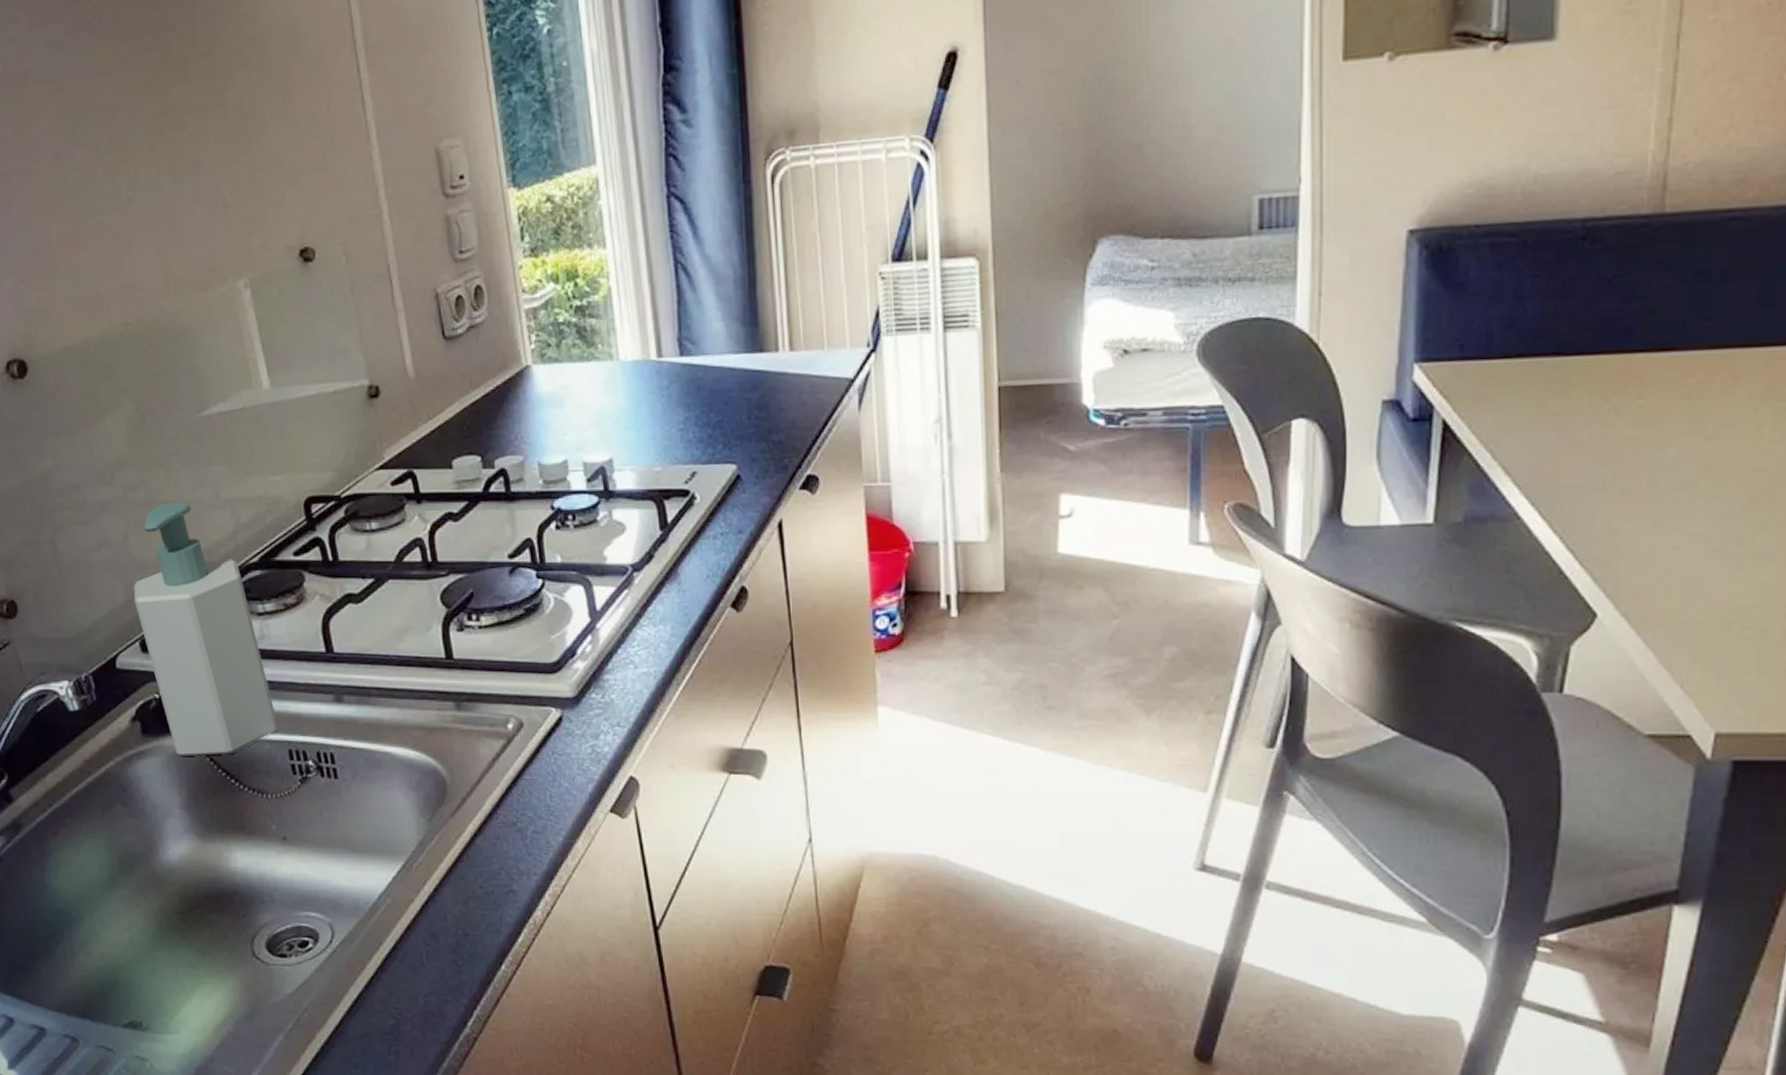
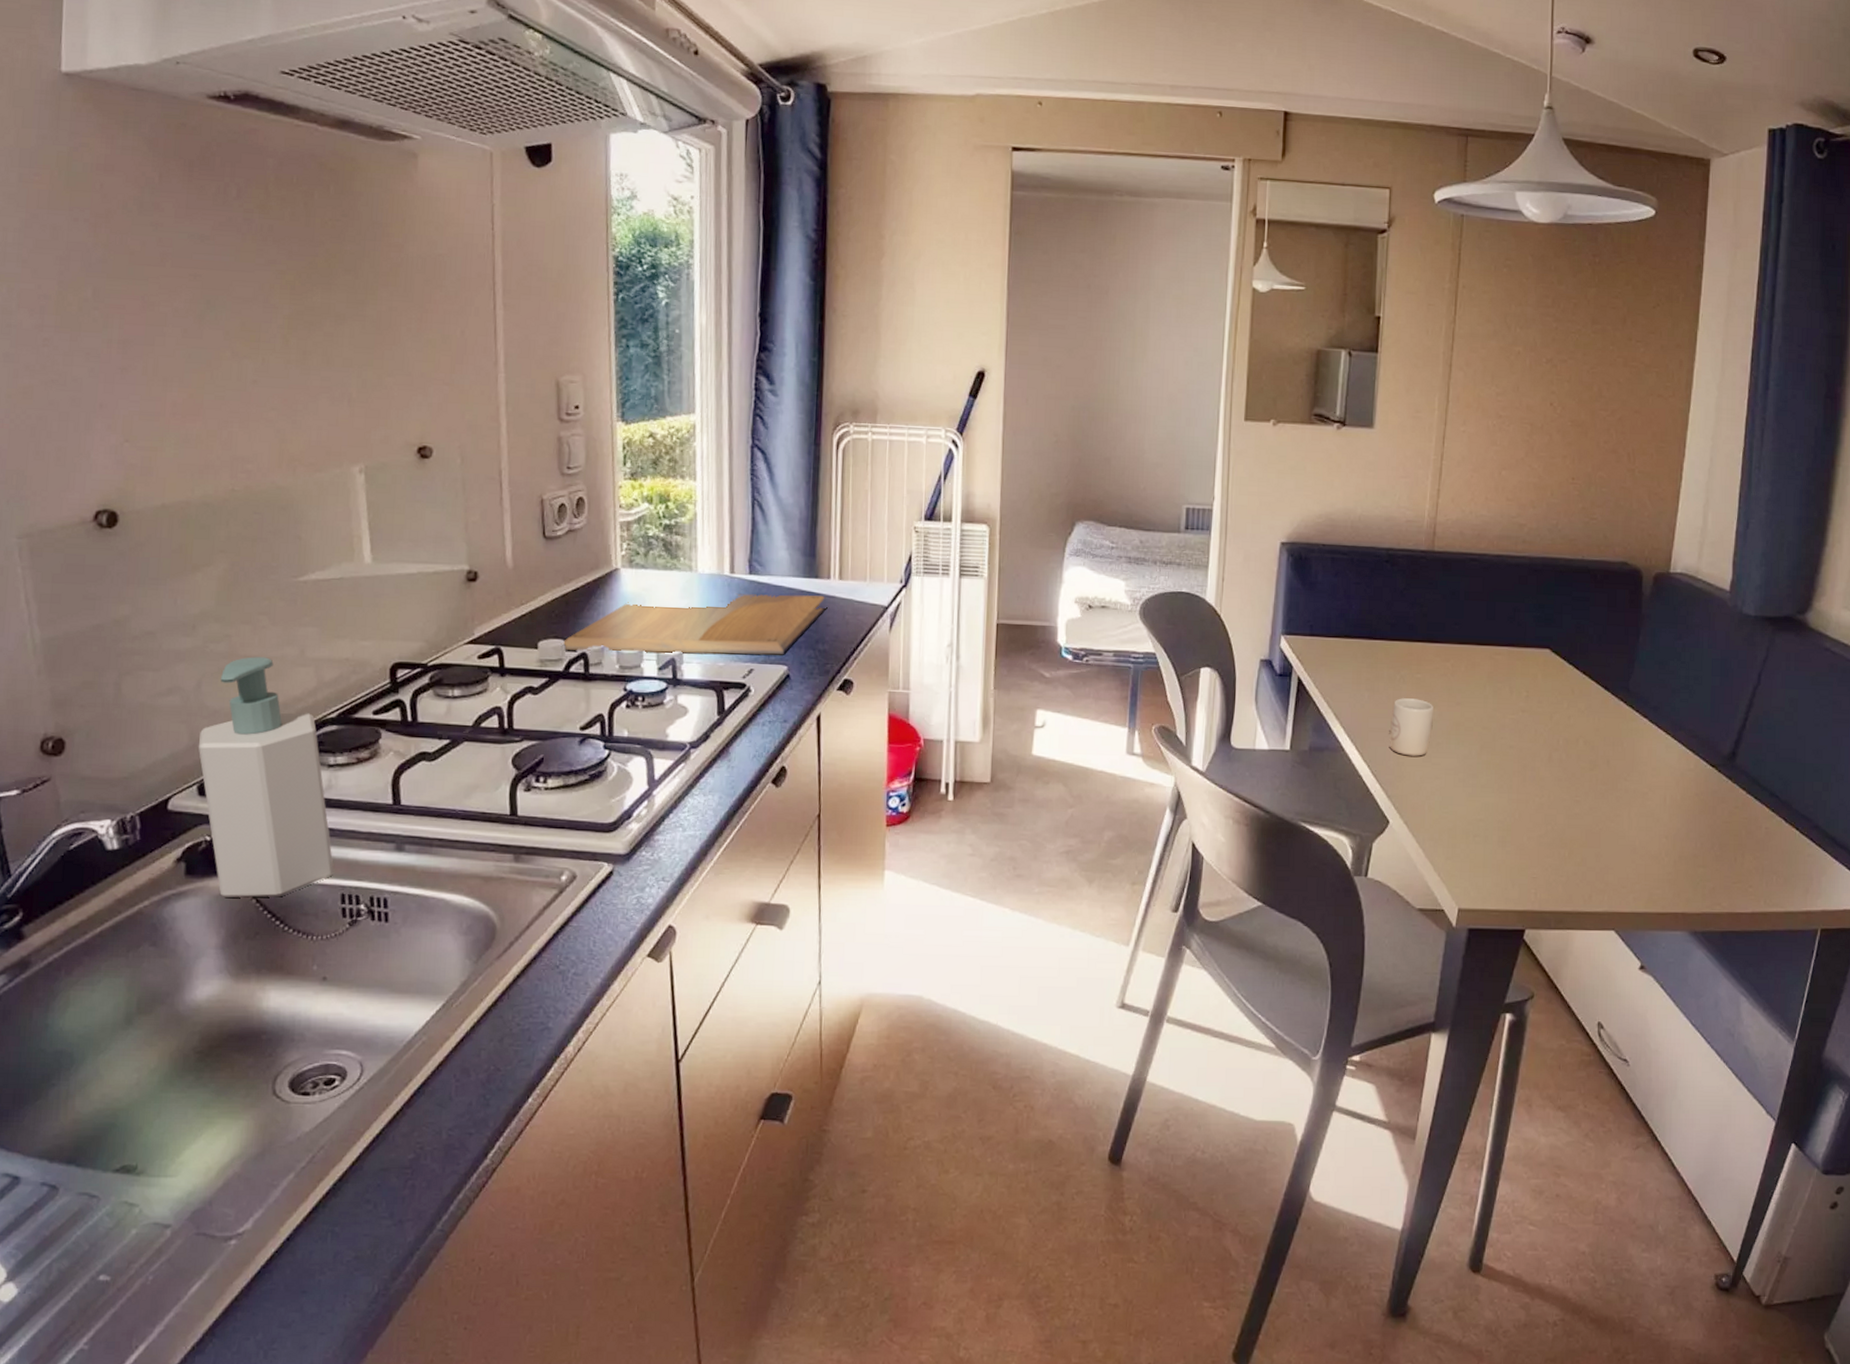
chopping board: none [476,374,777,467] -> present [561,593,827,655]
mug: none [1595,436,1668,520] -> present [1390,698,1433,756]

